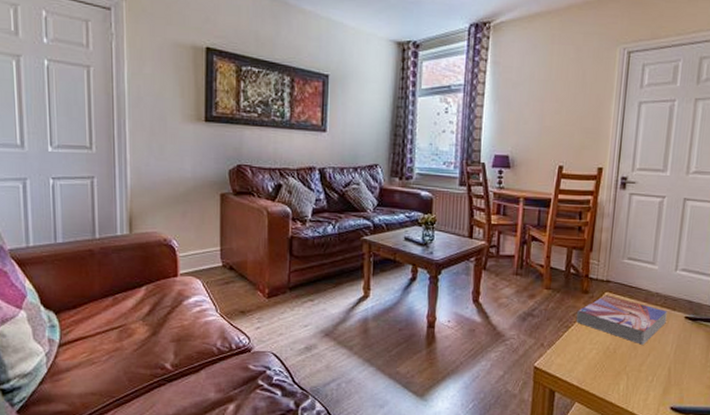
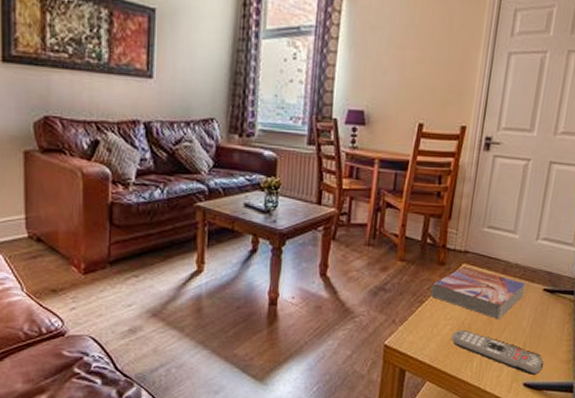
remote control: none [597,354,689,399] -> present [451,330,543,375]

